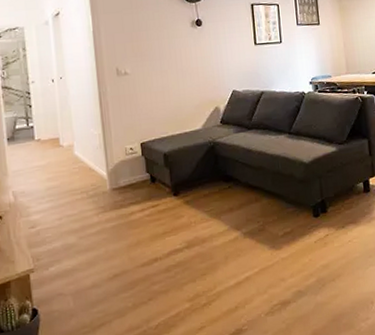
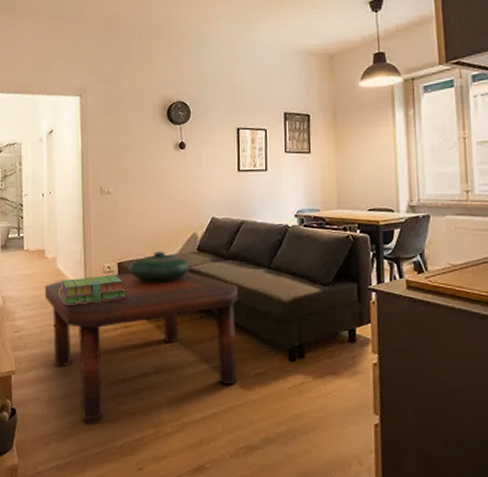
coffee table: none [61,144,268,307] -> present [44,272,238,421]
stack of books: none [78,156,152,192] -> present [59,275,126,305]
decorative bowl: none [153,127,215,160] -> present [129,251,190,284]

